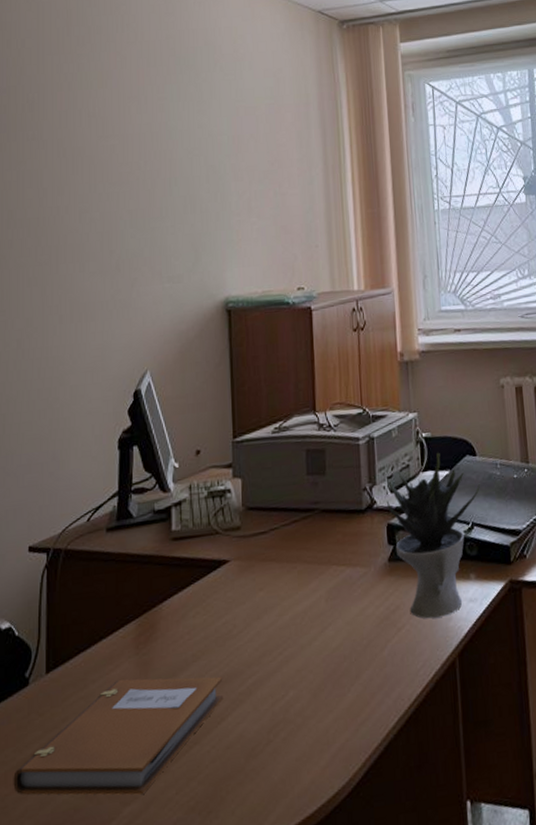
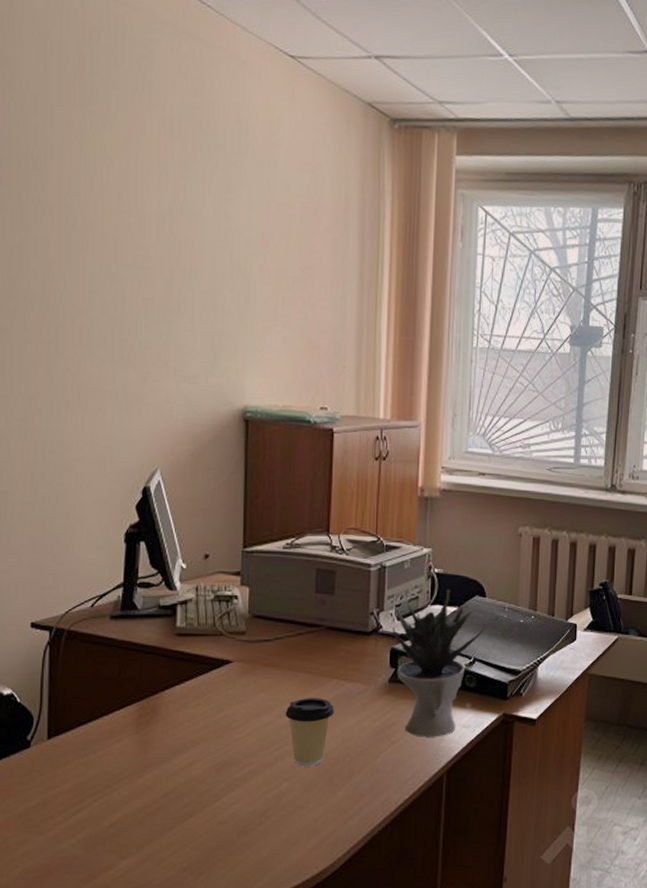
notebook: present [13,677,224,795] -> none [15,753,220,852]
coffee cup: none [286,588,337,670] -> present [285,697,335,767]

